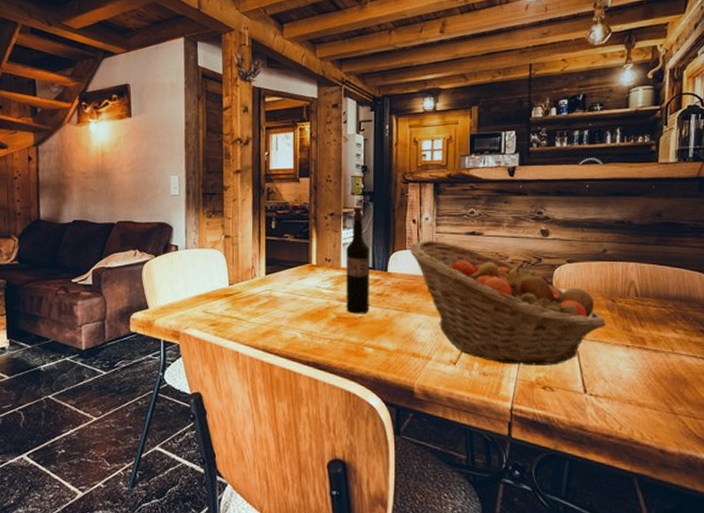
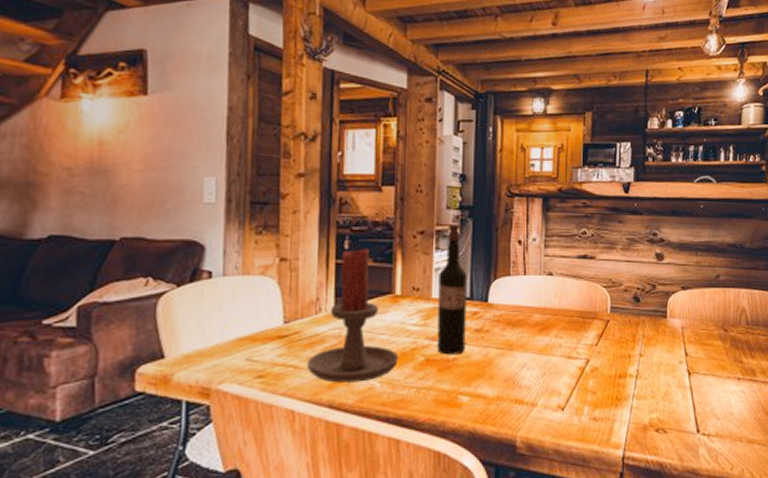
candle holder: none [246,227,315,333] -> present [306,248,398,383]
fruit basket: present [410,240,607,366] -> none [514,264,719,407]

